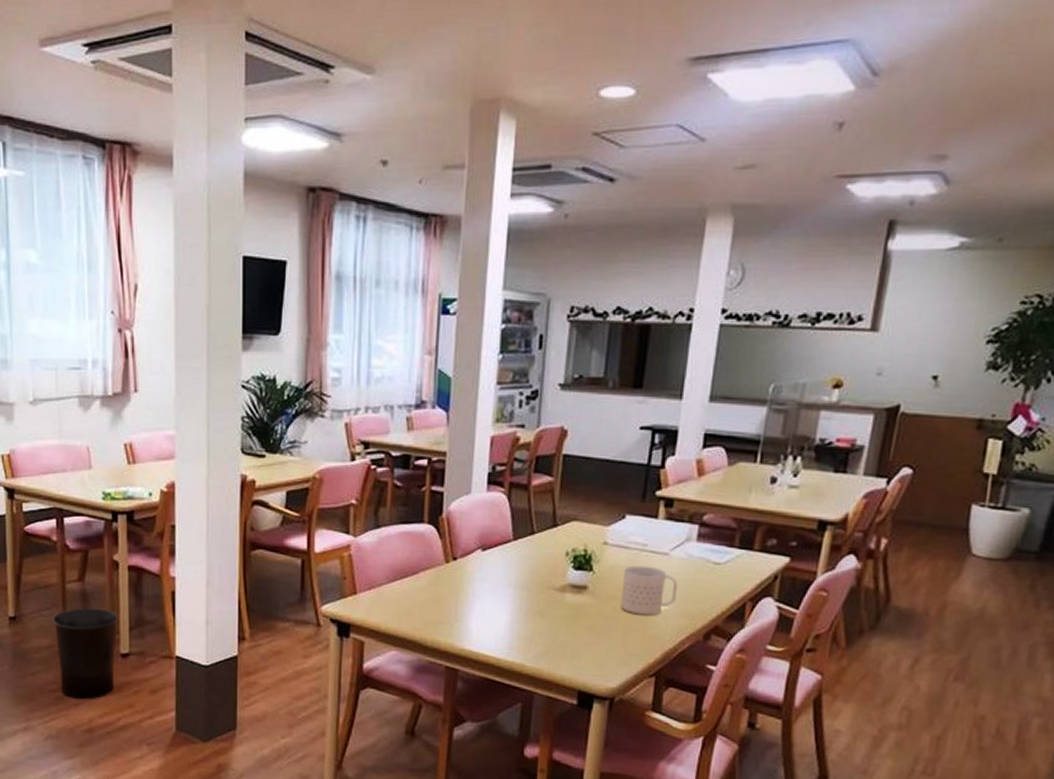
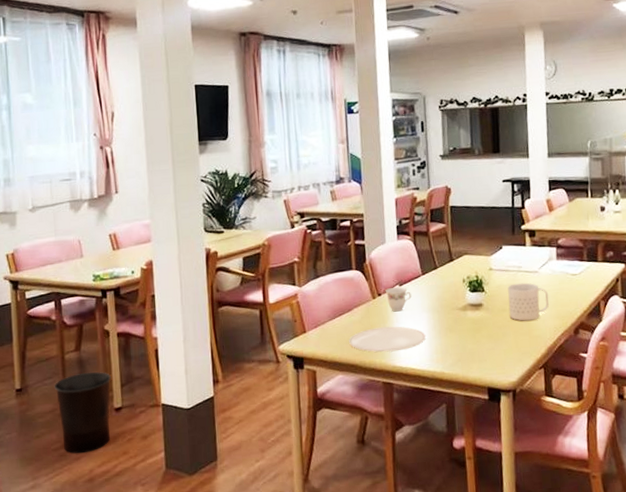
plate: none [409,599,508,632] -> present [349,326,426,353]
teacup: none [462,551,496,583] -> present [385,287,412,312]

